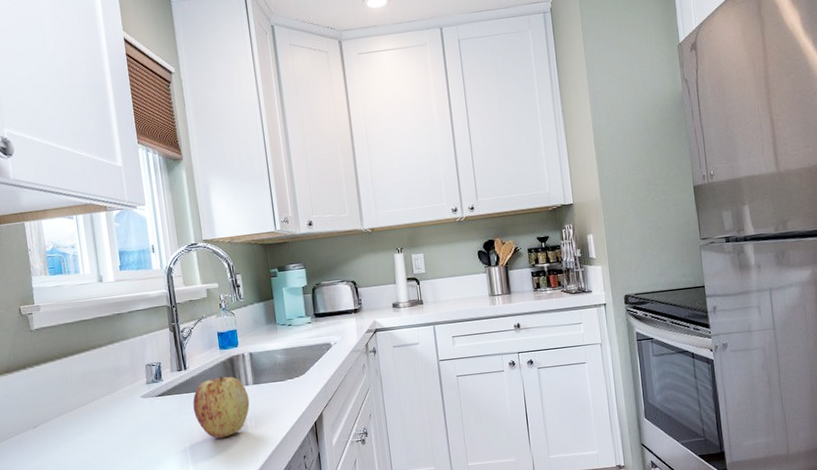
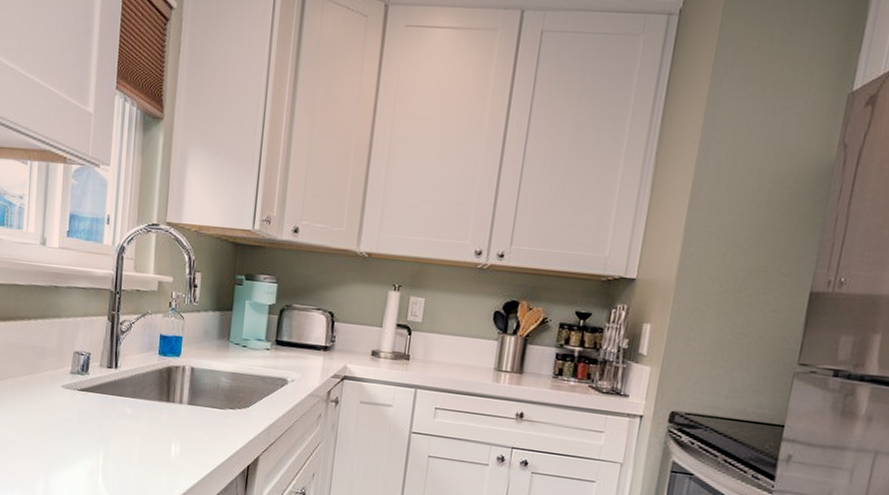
apple: present [193,376,250,438] -> none [116,385,180,456]

